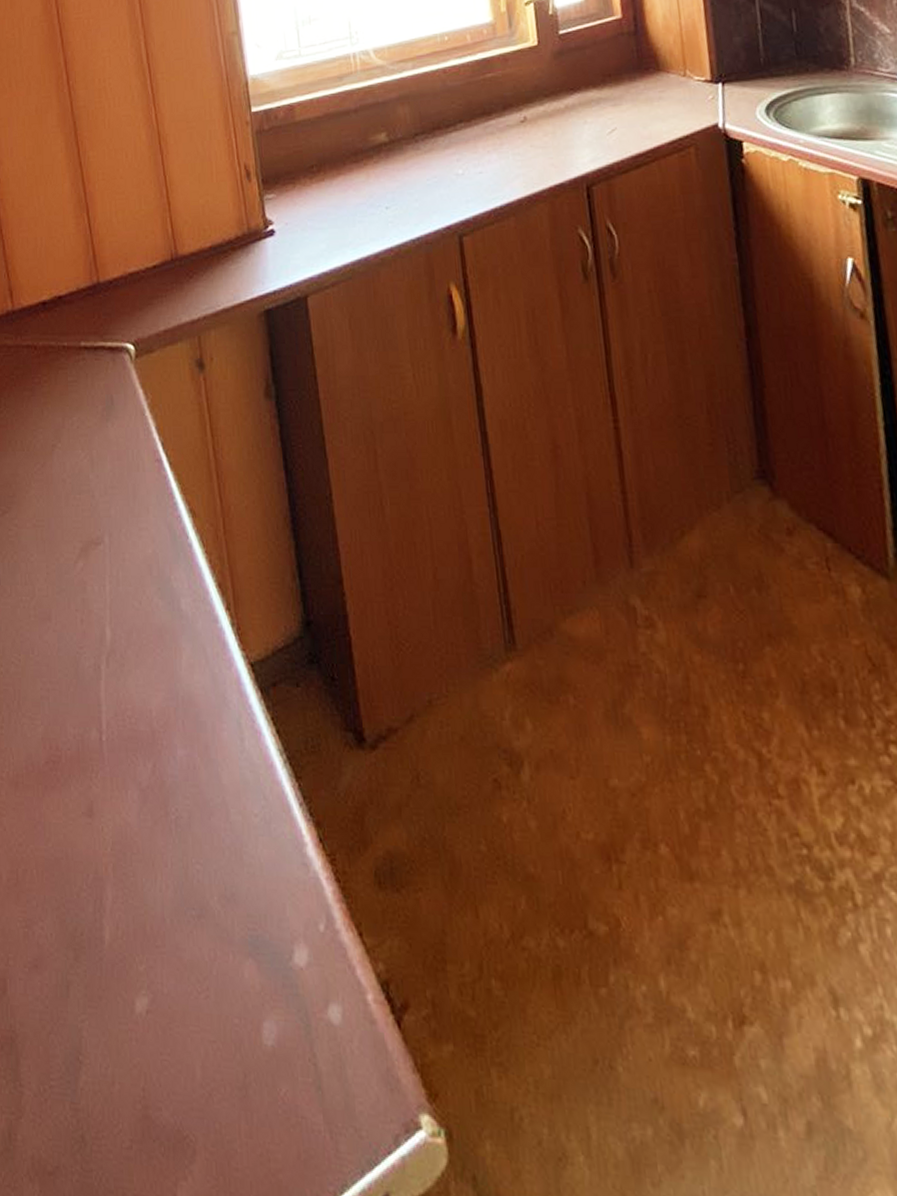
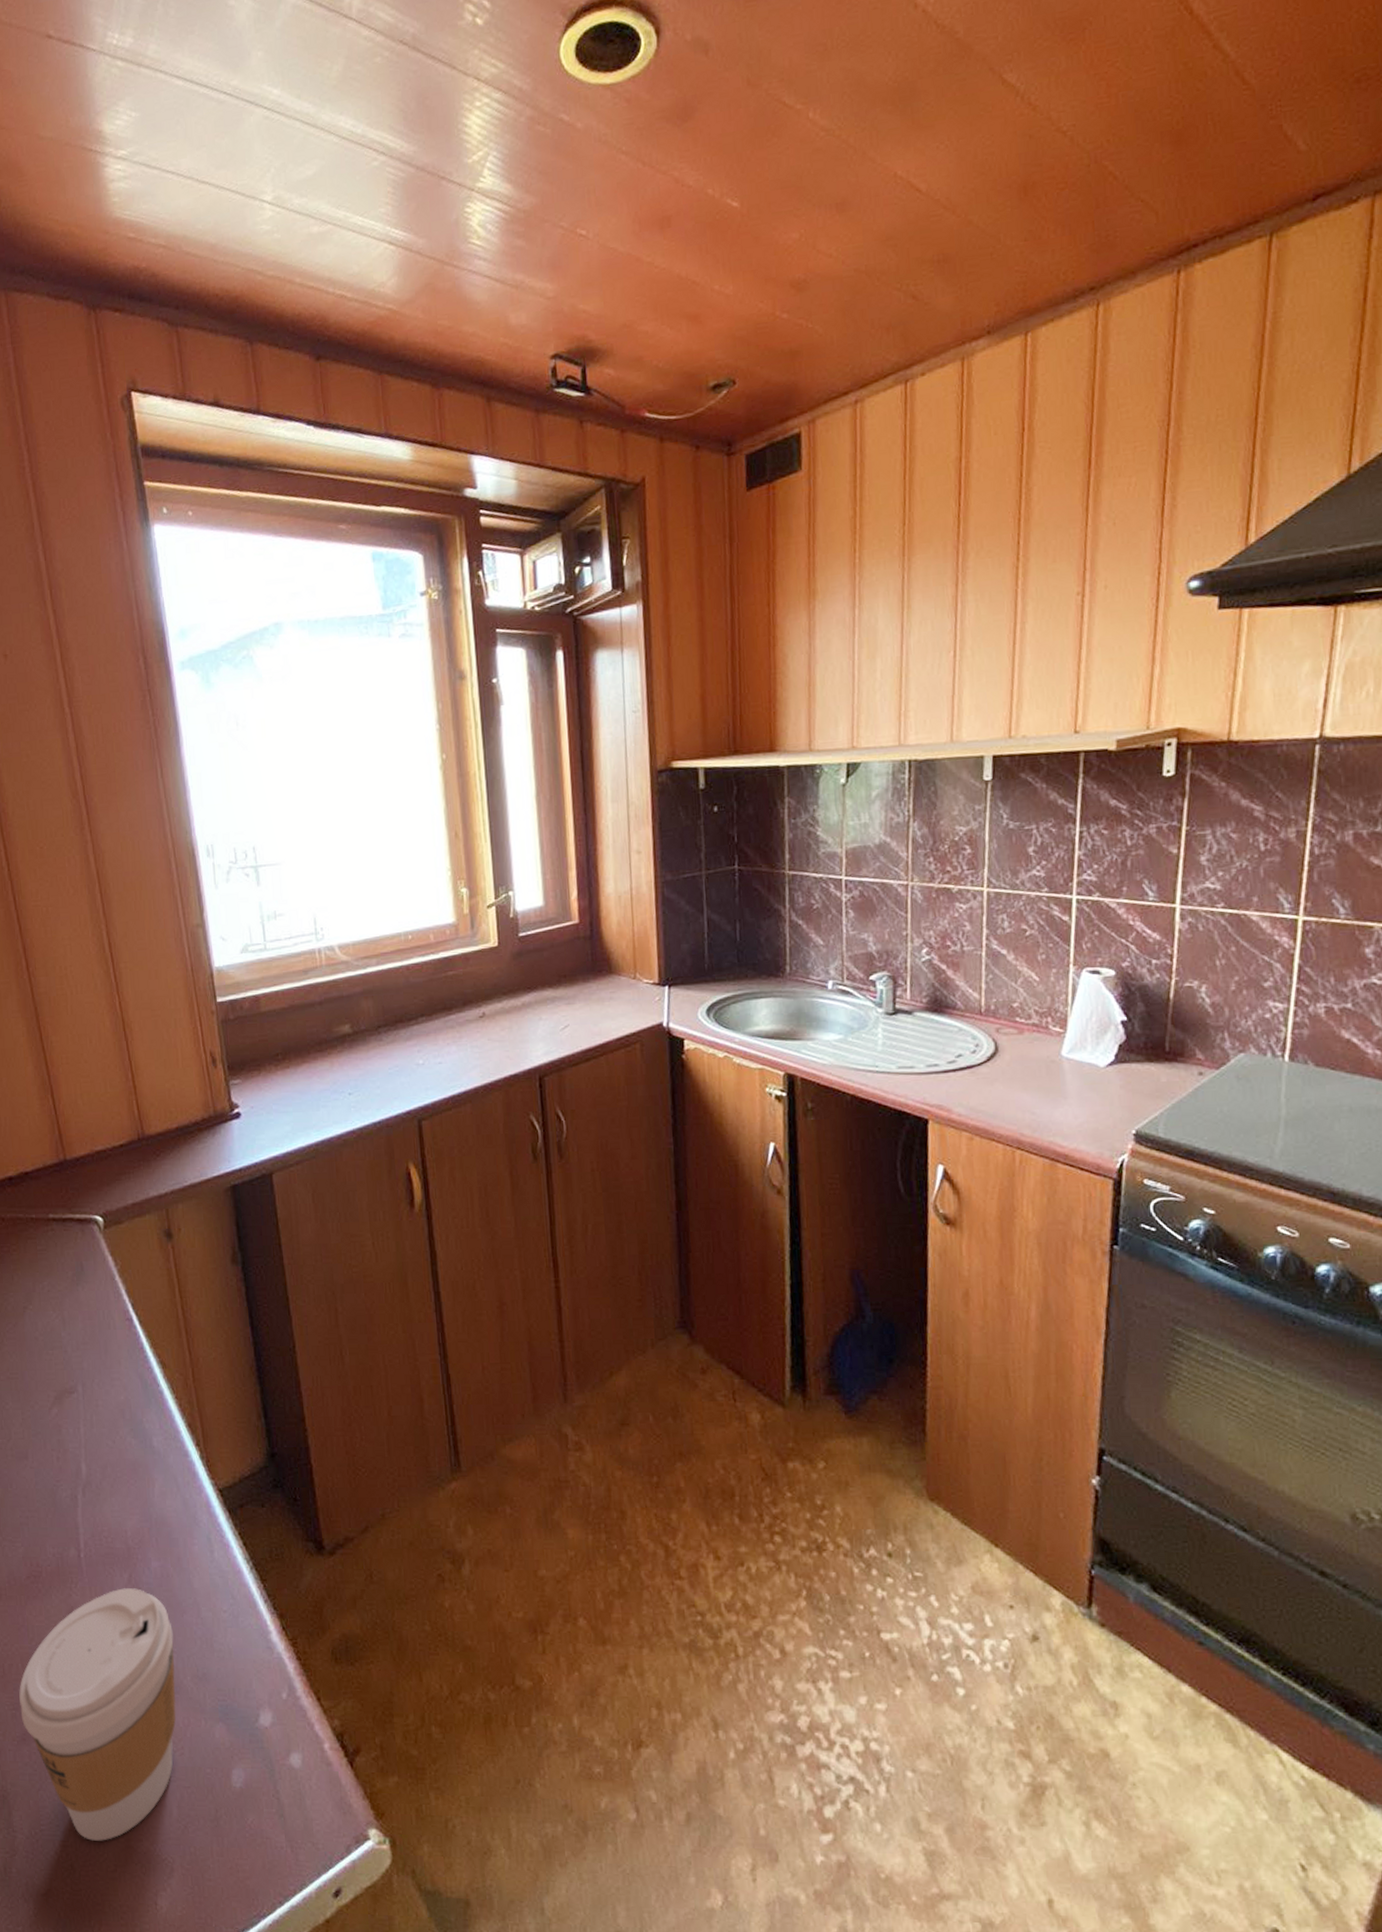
coffee cup: none [32,781,202,1107] -> present [19,1588,176,1841]

